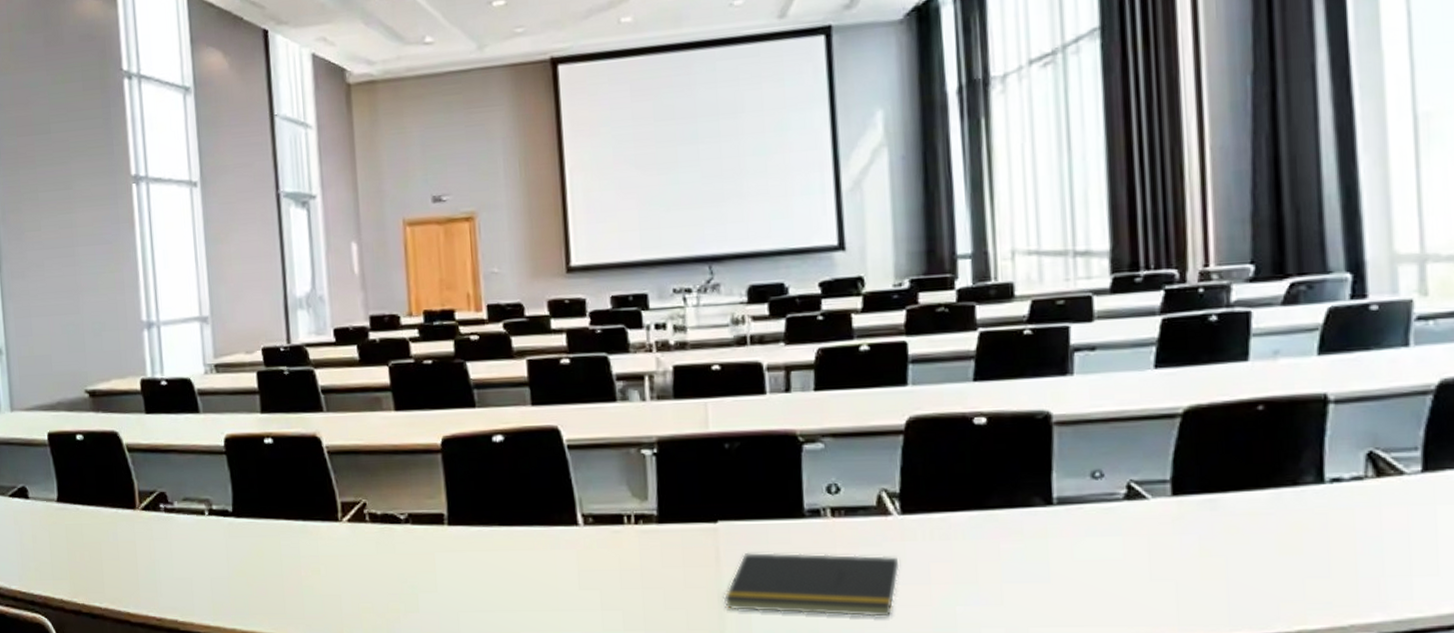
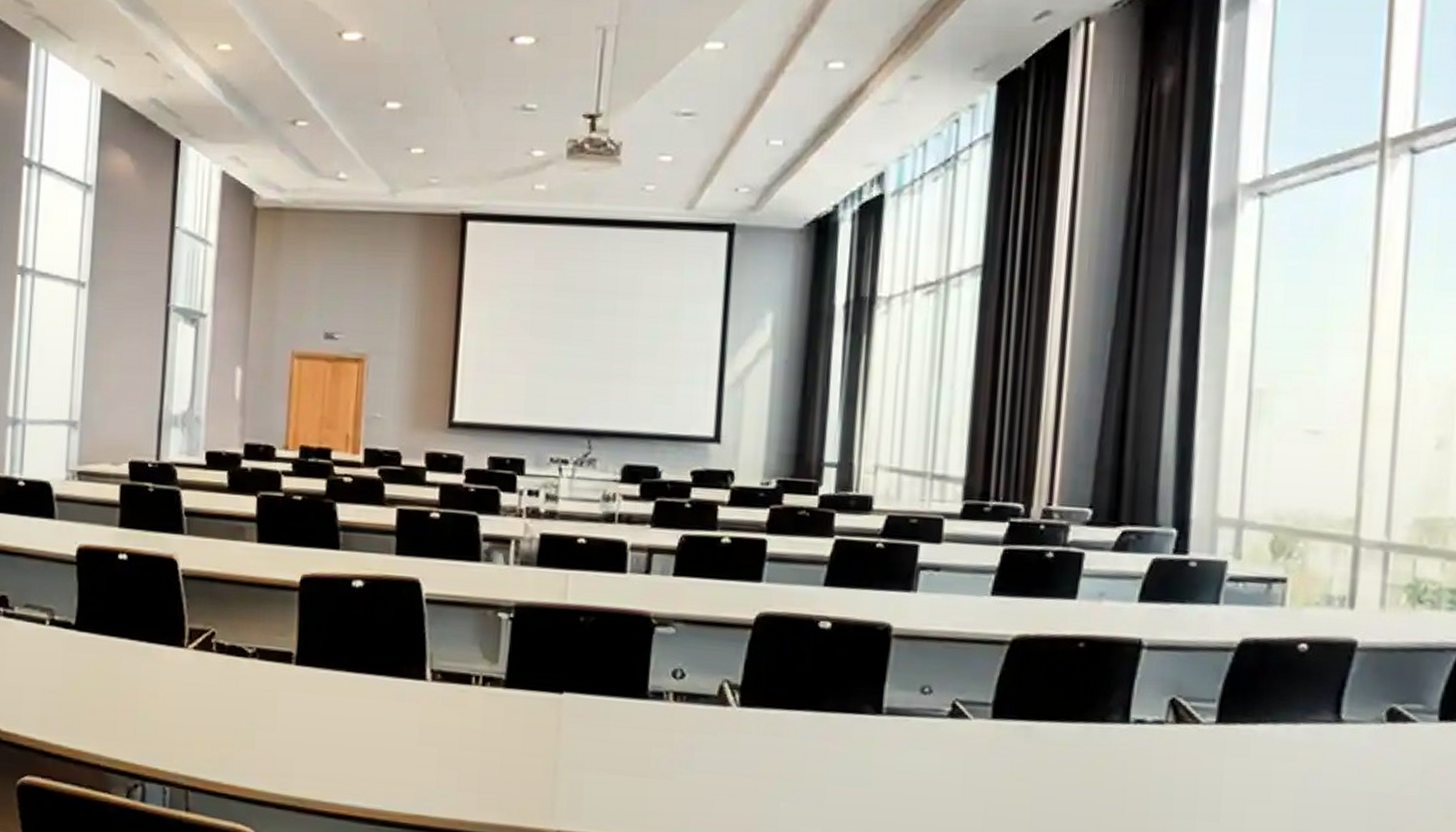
notepad: present [724,552,900,617] -> none [559,726,731,805]

